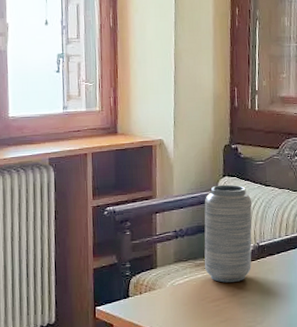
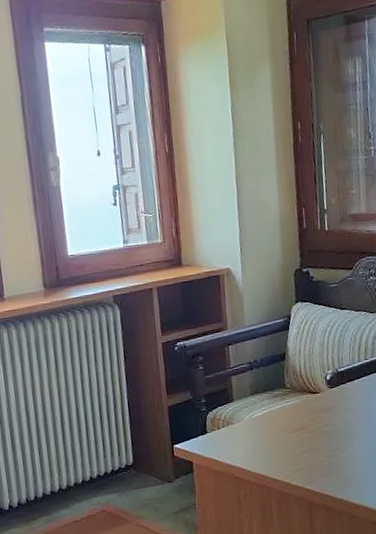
vase: present [204,184,252,283] -> none [278,310,331,412]

